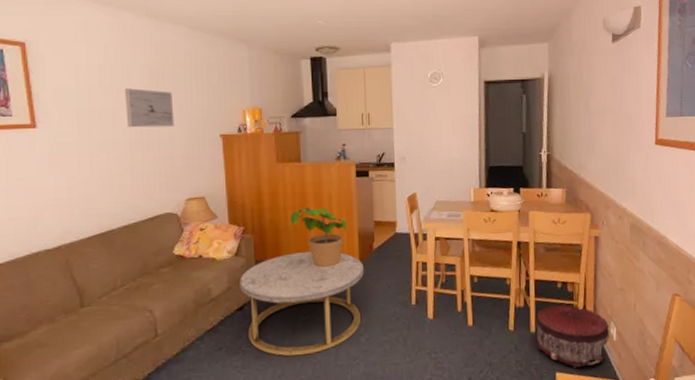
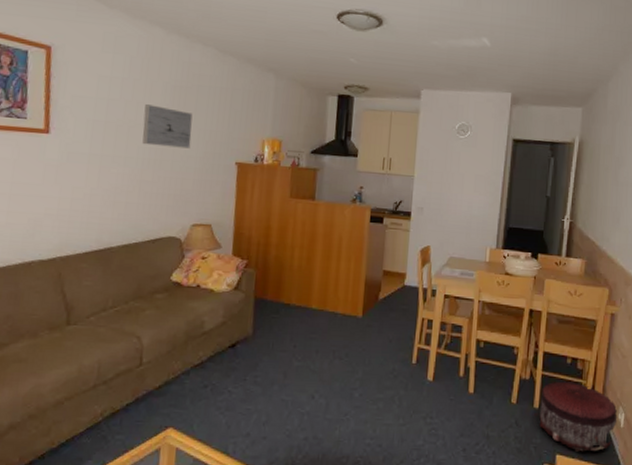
coffee table: present [240,251,364,357] -> none [235,293,367,404]
potted plant: present [290,207,348,267] -> none [295,247,355,313]

